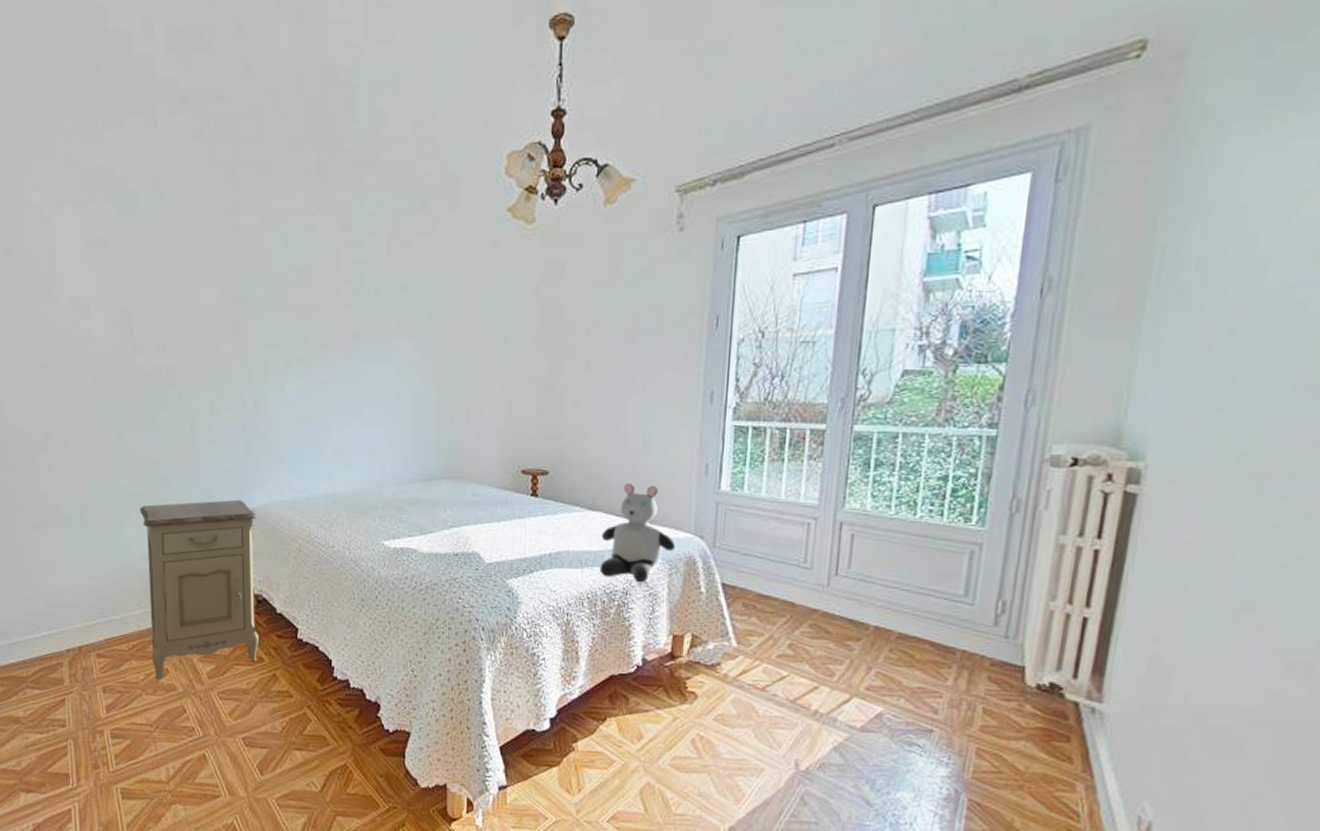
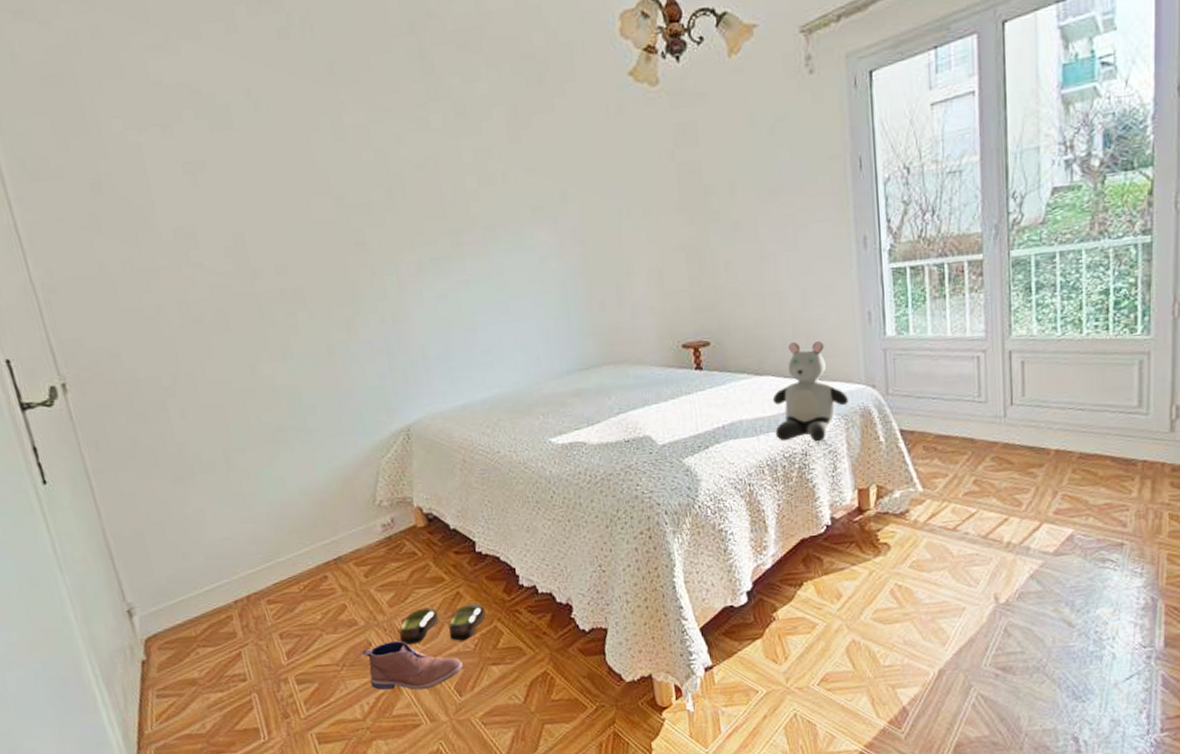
nightstand: present [139,499,258,679] -> none [287,417,438,616]
shoe: none [177,712,268,763] -> present [363,641,463,690]
slippers: none [213,684,297,721] -> present [399,603,486,644]

